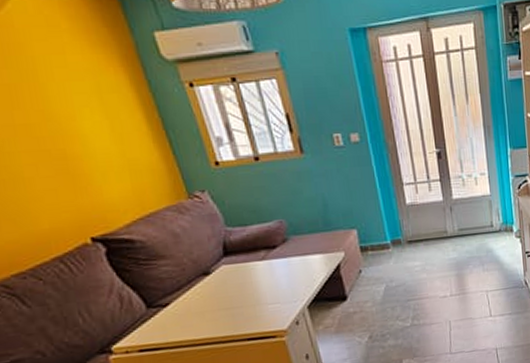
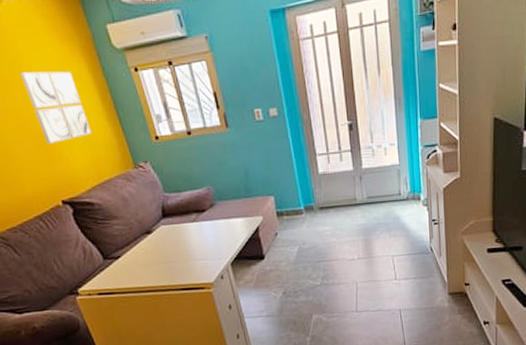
wall art: none [36,81,134,169] -> present [20,71,92,144]

